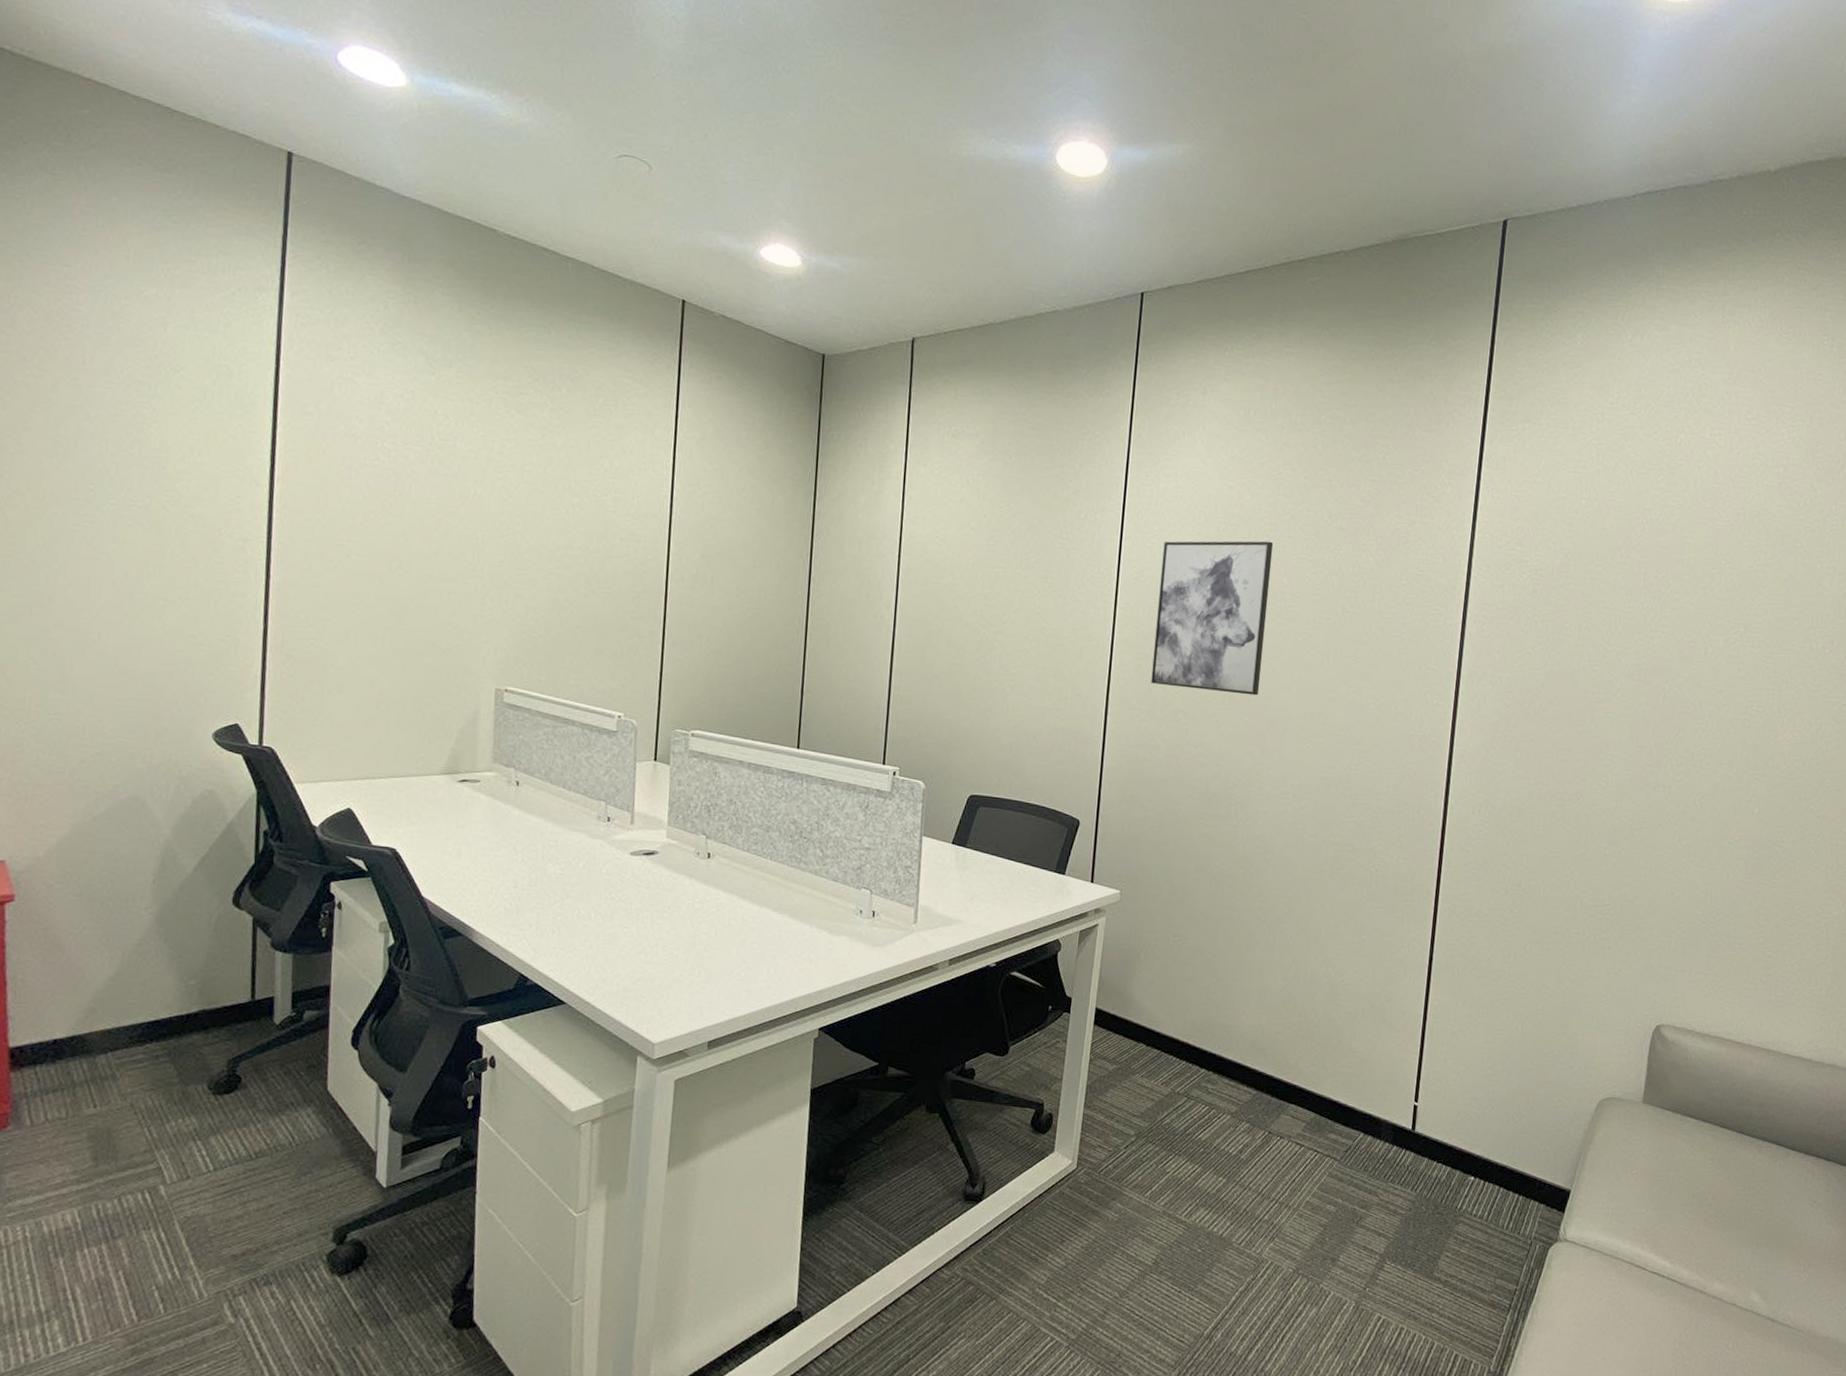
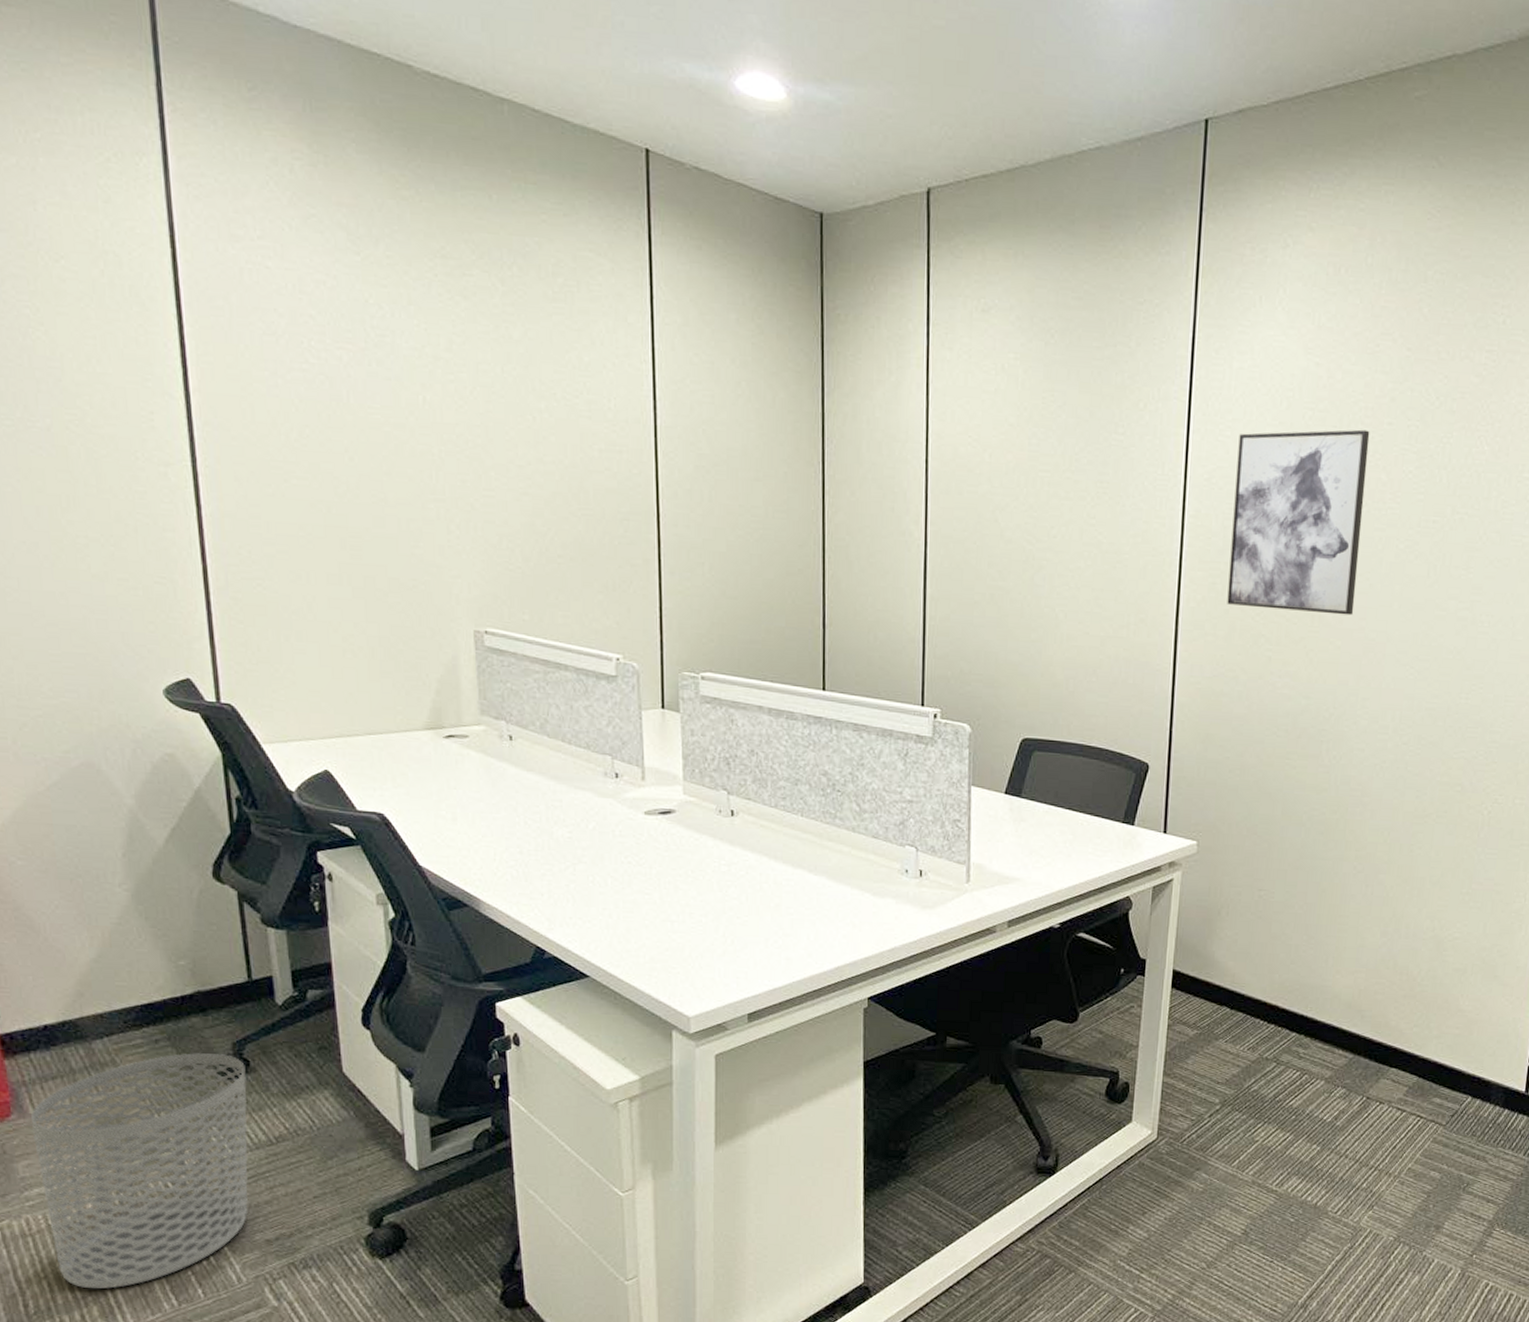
waste bin: none [25,1068,237,1303] -> present [31,1052,249,1289]

